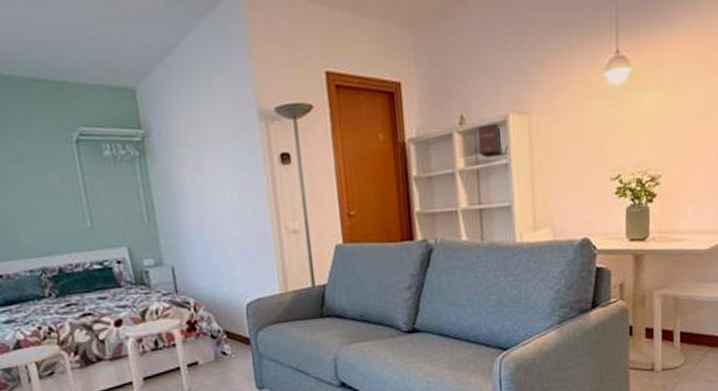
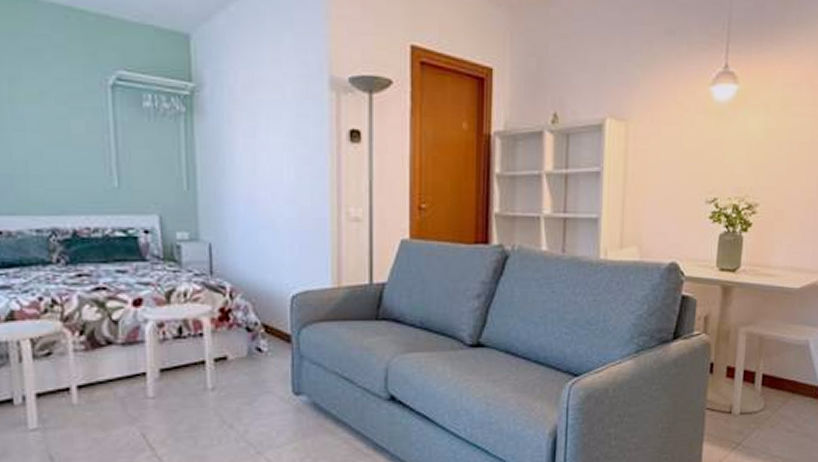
books: present [477,124,508,159] -> none [569,127,601,164]

